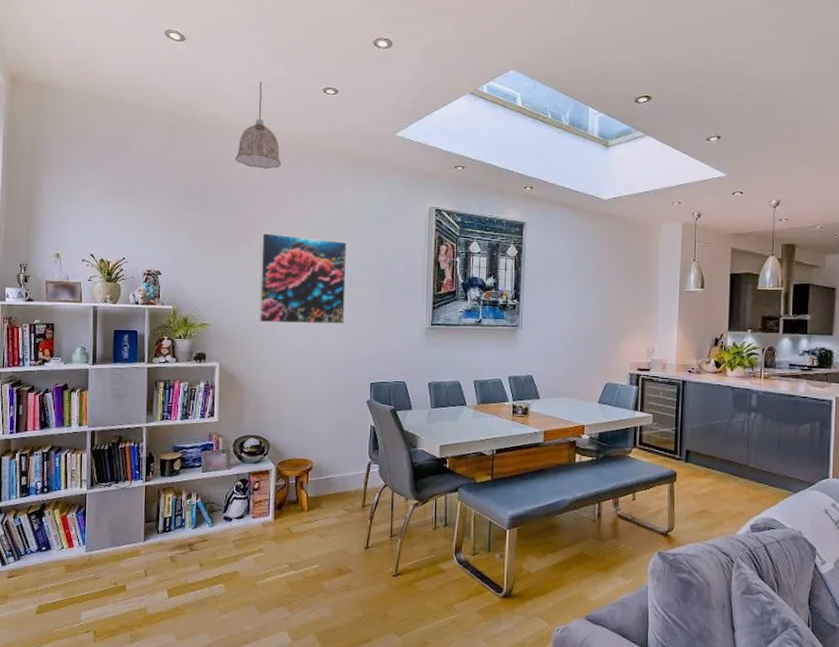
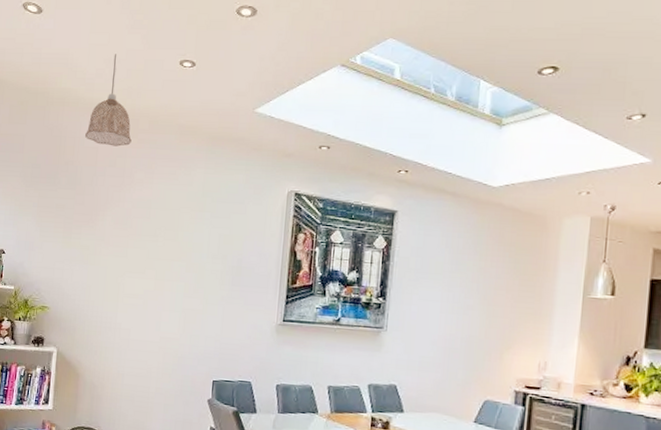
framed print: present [258,232,347,324] -> none [99,213,196,315]

